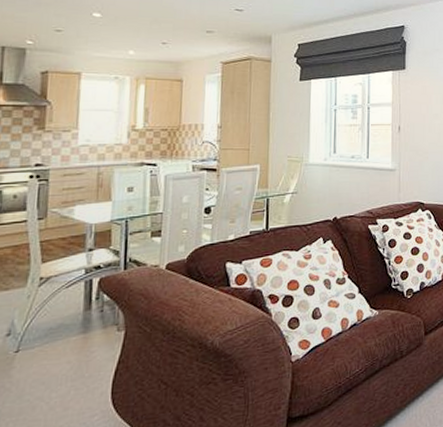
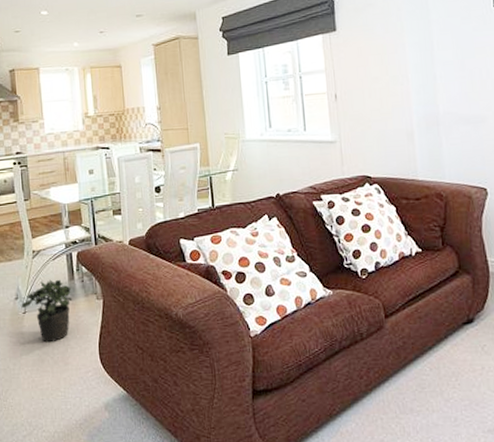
potted plant: none [13,310,86,386] -> present [21,279,73,343]

